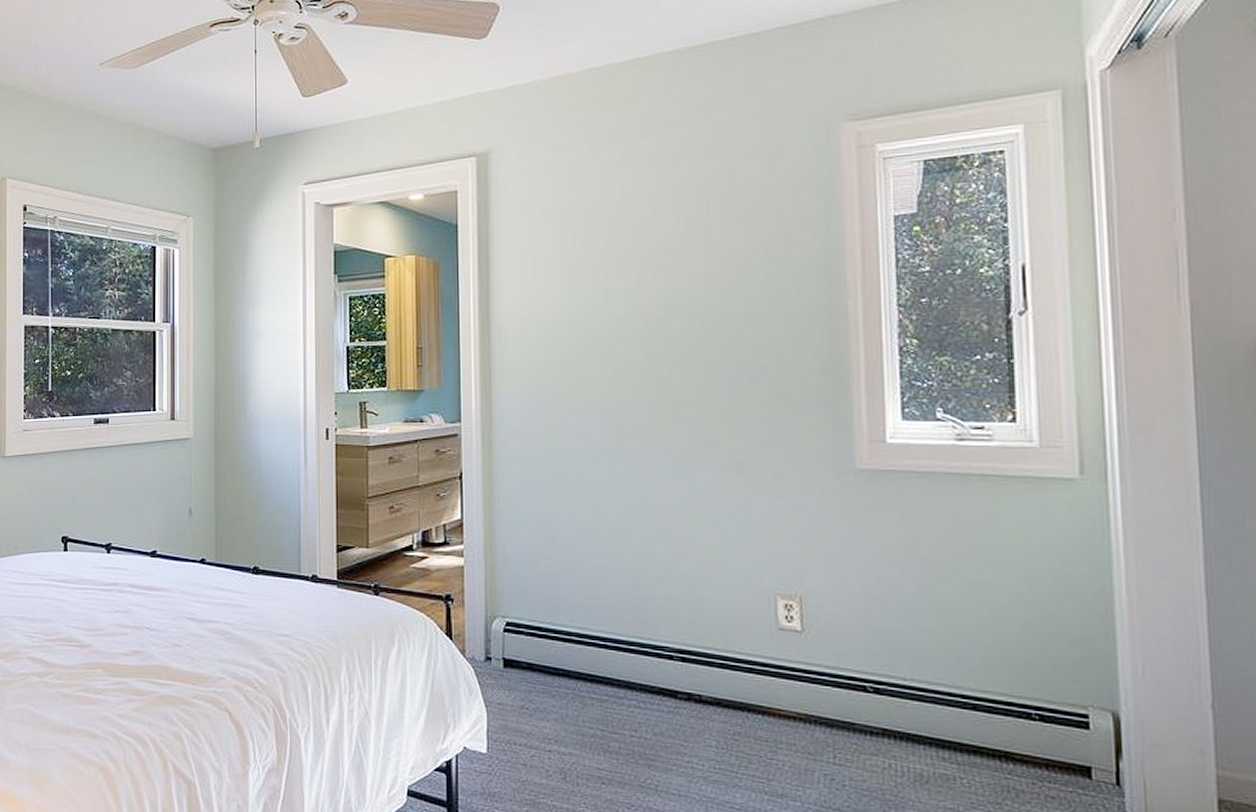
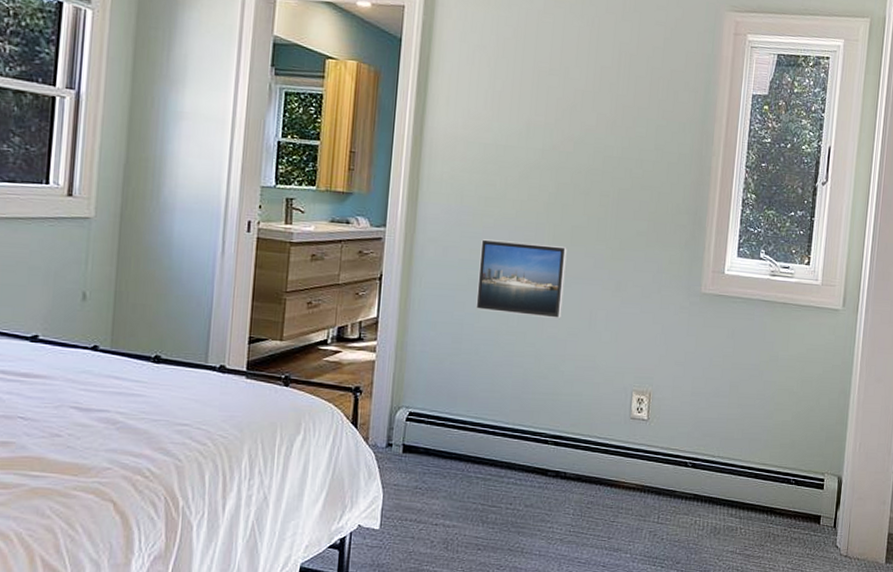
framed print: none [566,425,672,512] -> present [476,239,567,320]

